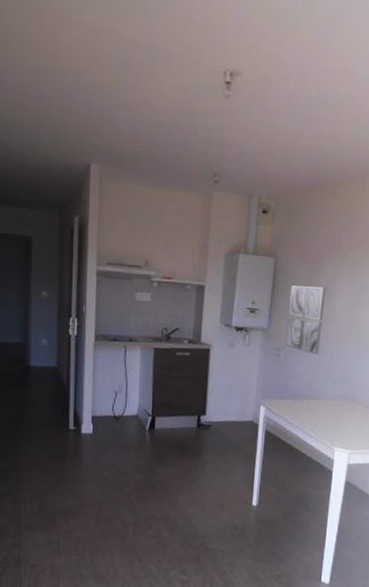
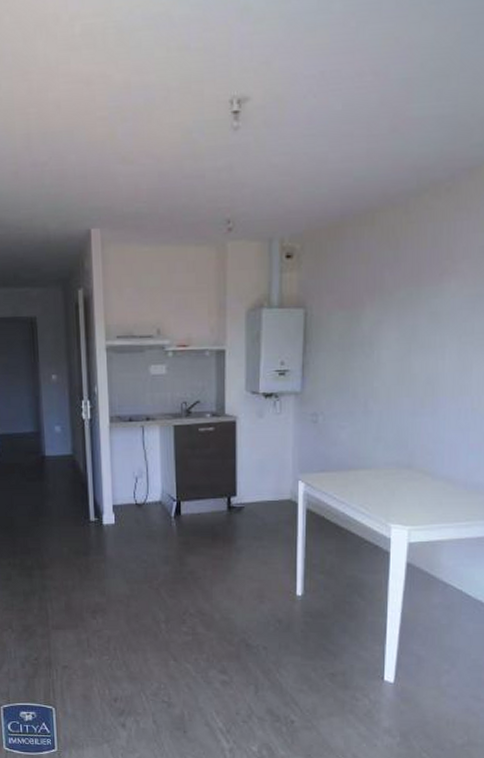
wall art: present [285,285,326,354] -> none [323,336,369,417]

